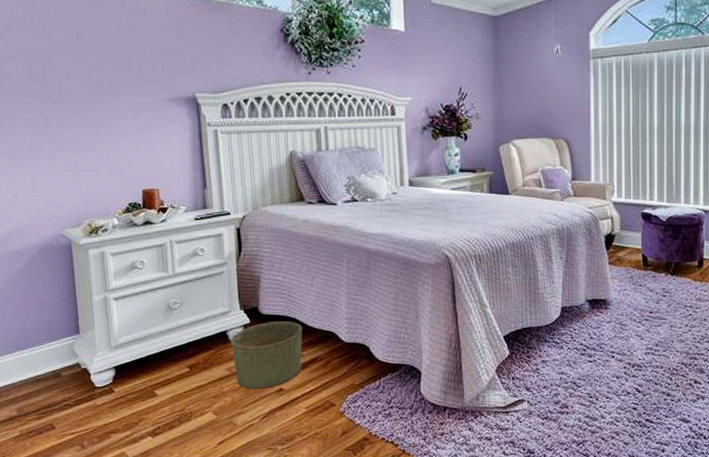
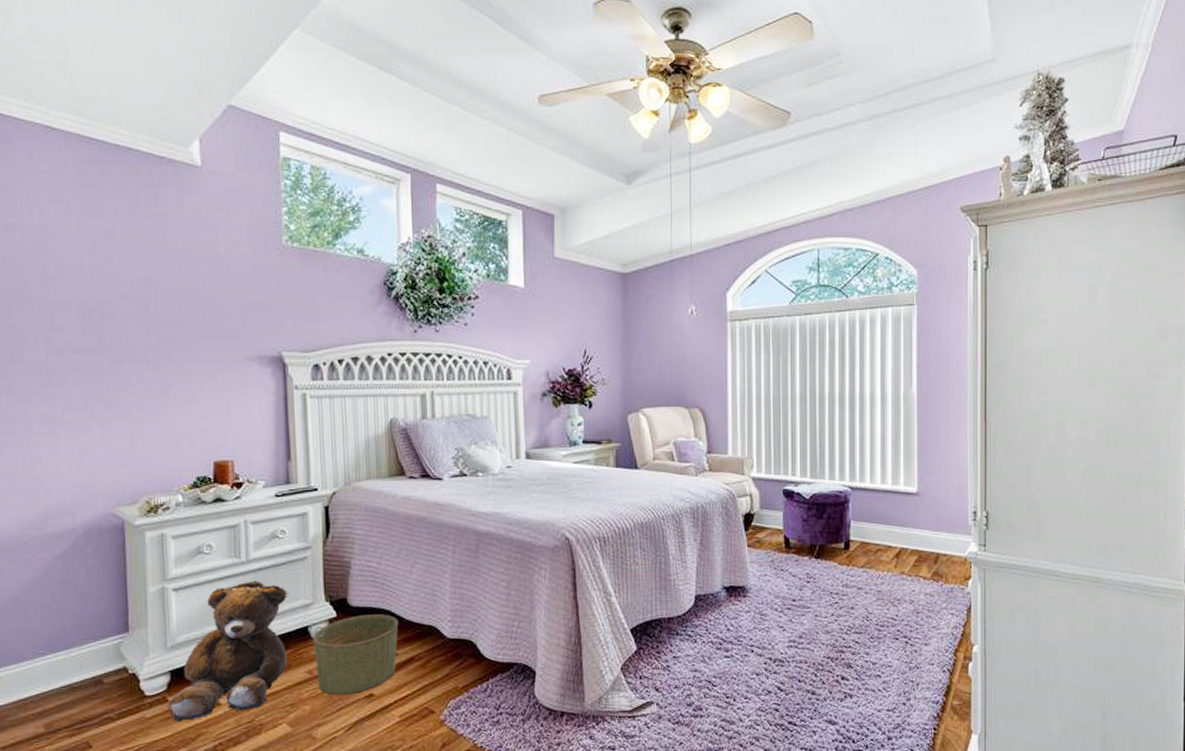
teddy bear: none [114,291,211,409] -> present [168,580,289,722]

